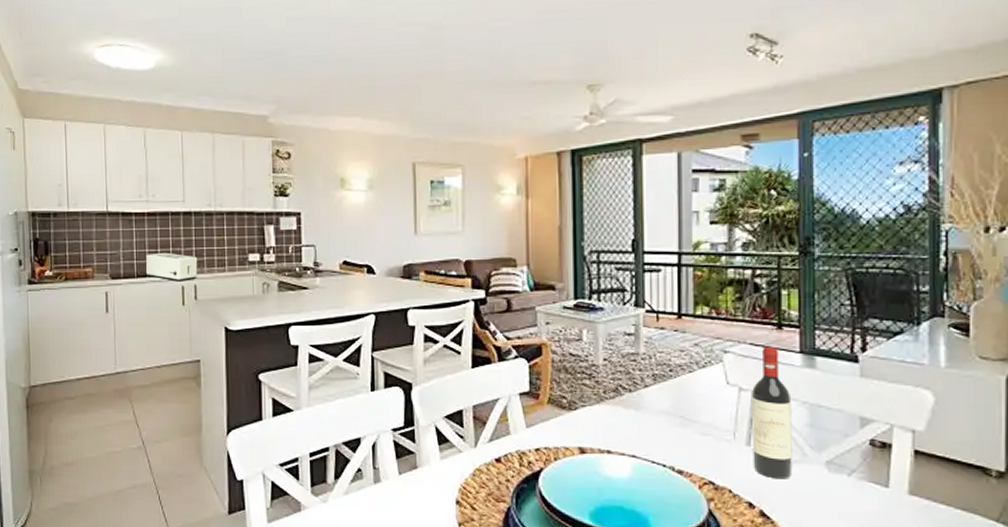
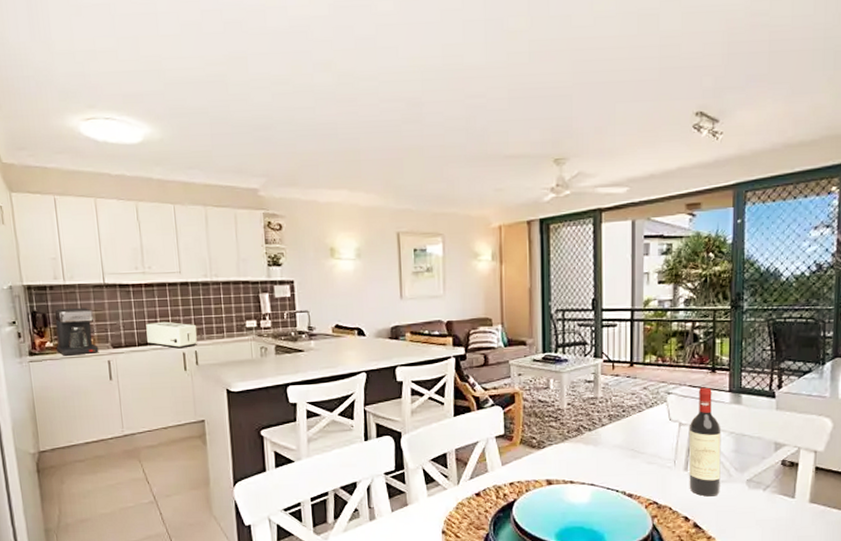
coffee maker: none [55,236,97,286] -> present [54,308,99,356]

